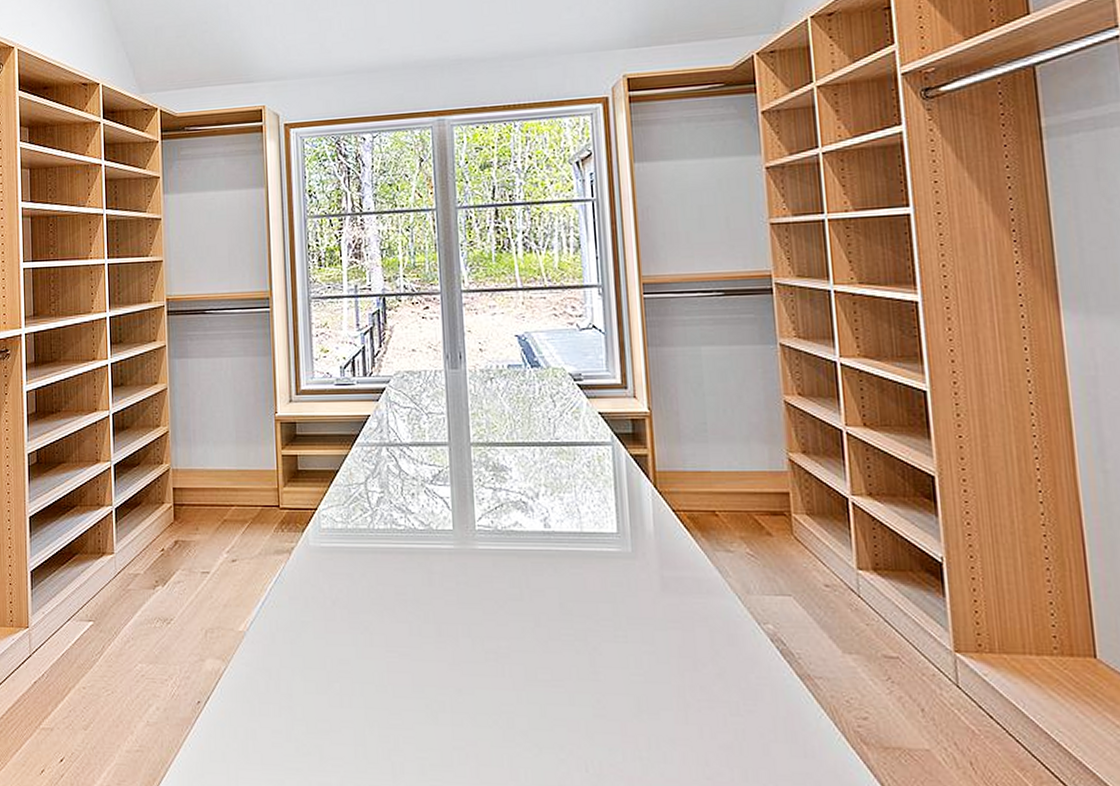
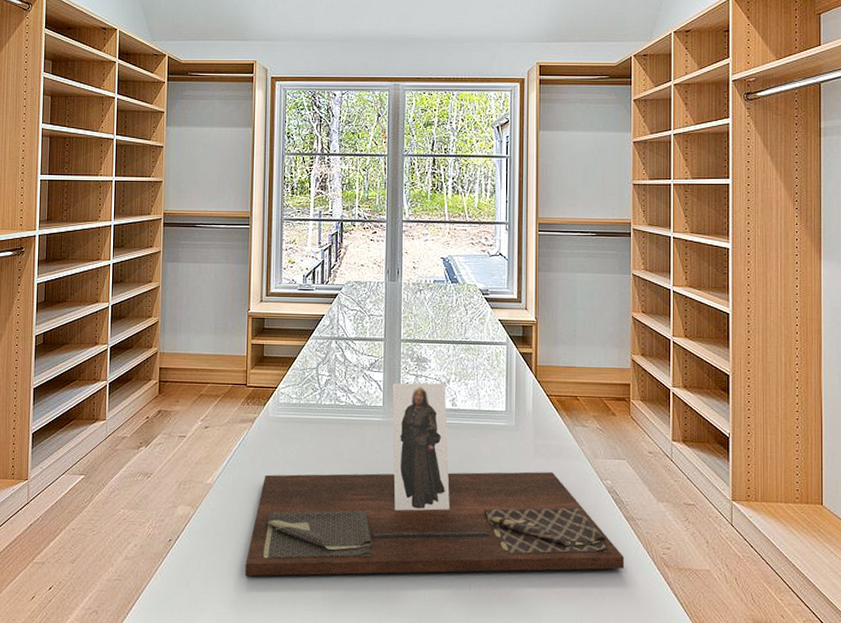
decorative tray: none [293,498,803,750] -> present [245,383,625,577]

